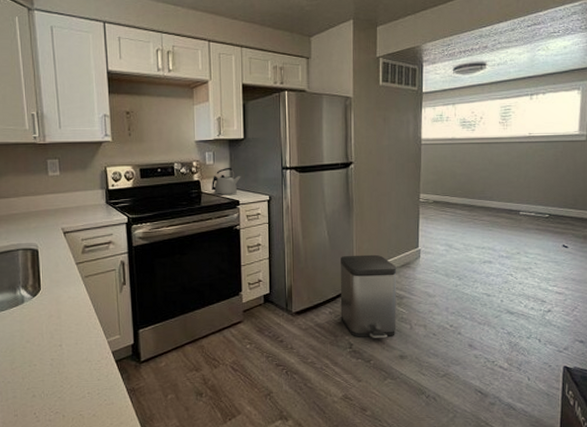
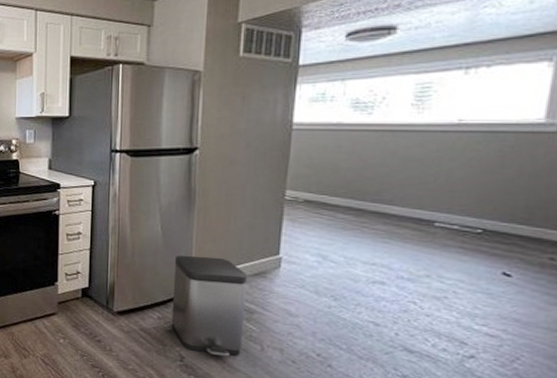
kettle: present [212,167,241,195] -> none [31,147,64,178]

